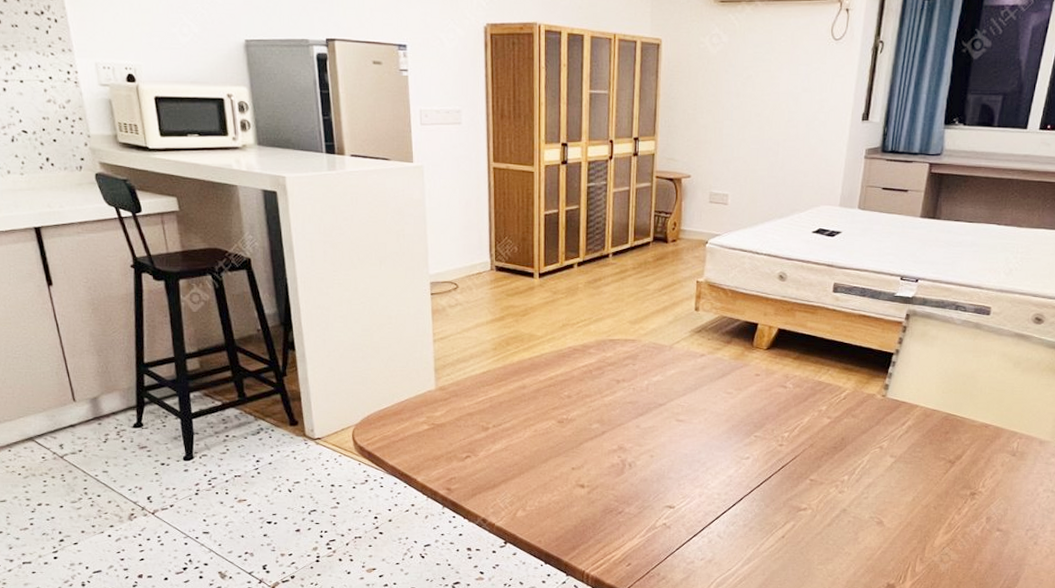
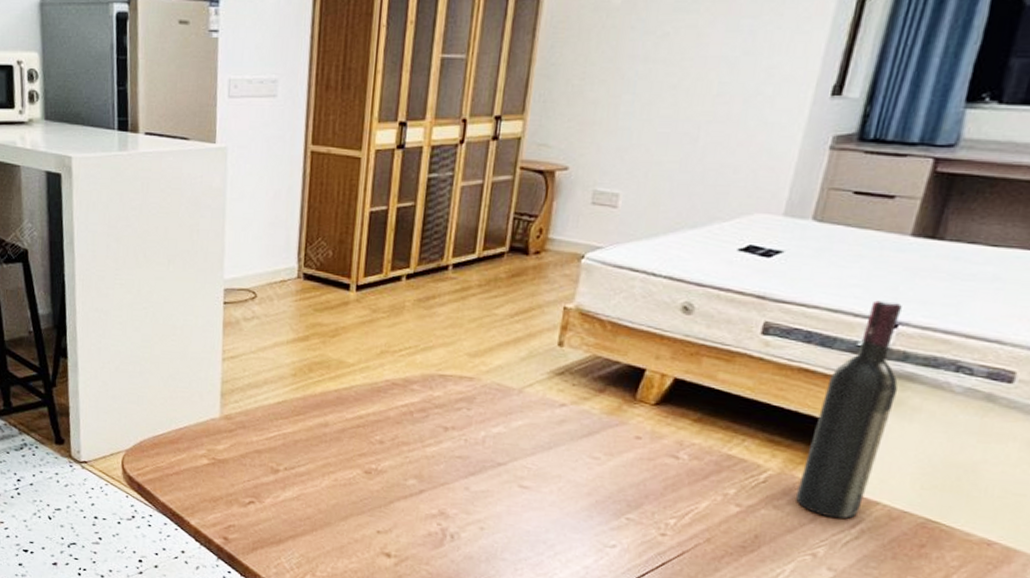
wine bottle: none [865,262,922,420] -> present [795,299,902,519]

